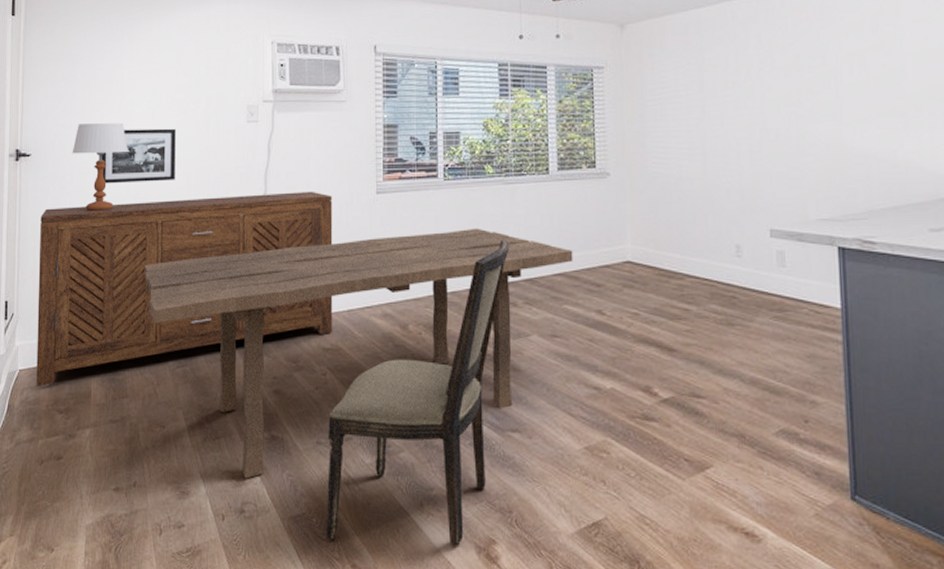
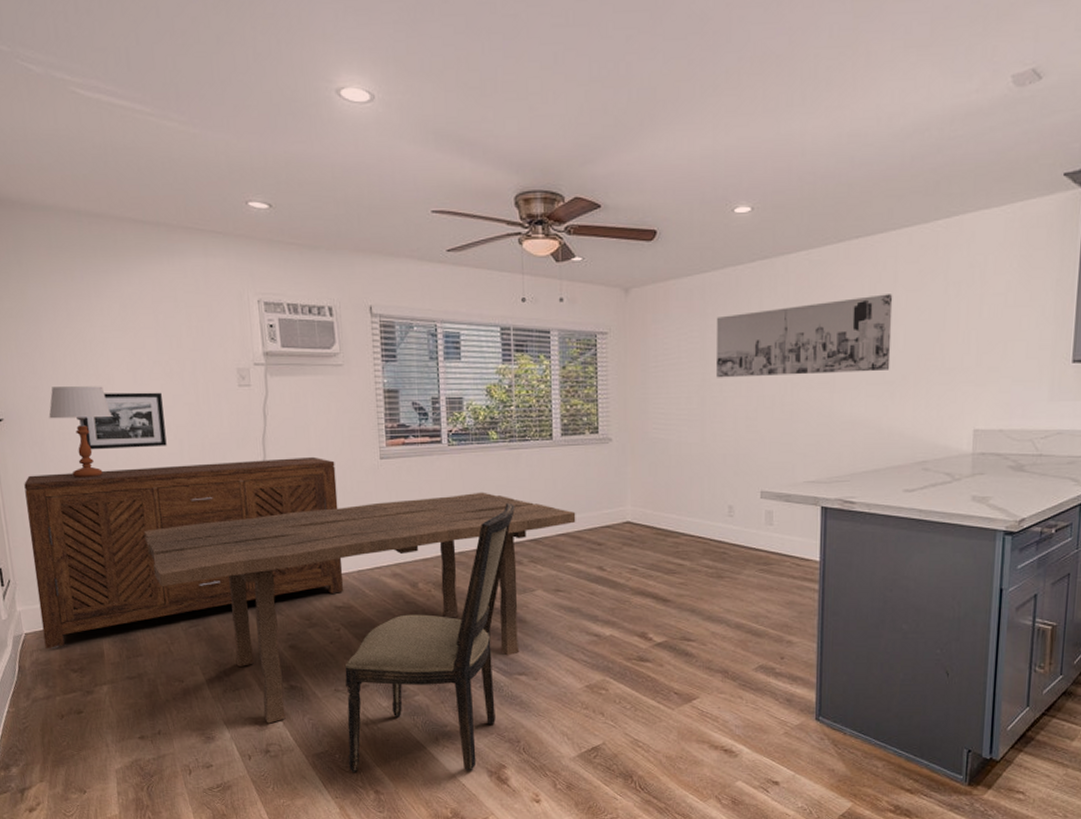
wall art: none [714,25,901,111] -> present [715,294,893,378]

